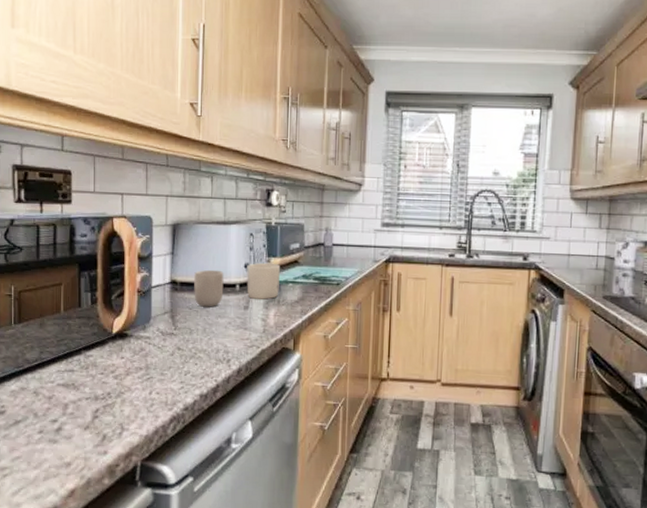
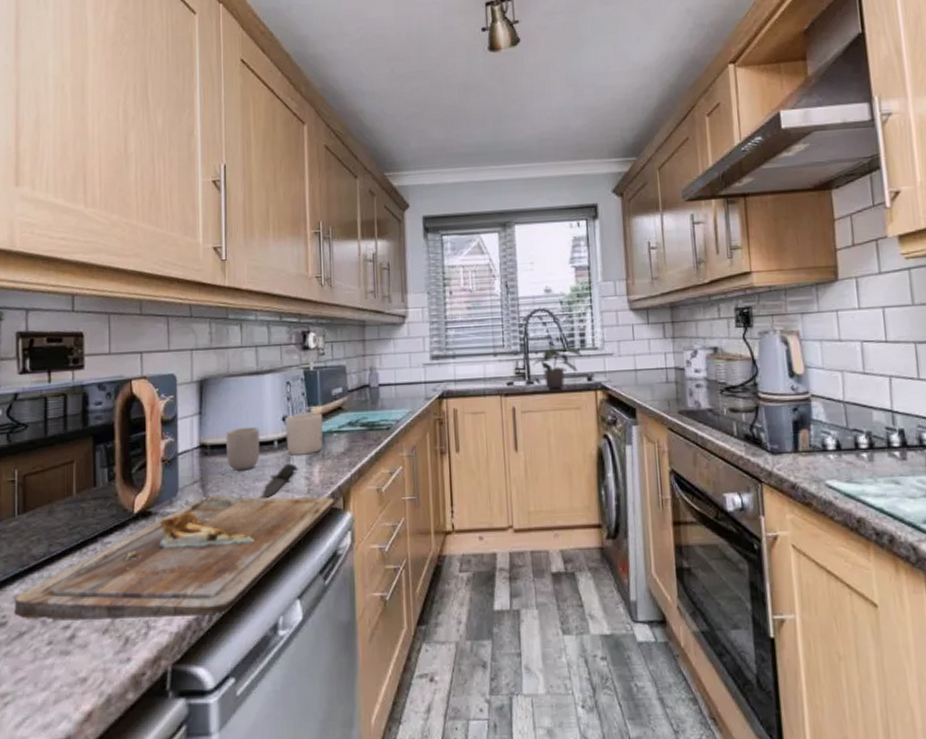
cutting board: none [11,326,286,425] -> present [14,496,335,620]
knife: none [219,306,257,333] -> present [258,464,299,498]
potted plant: none [474,226,521,265] -> present [532,347,583,390]

